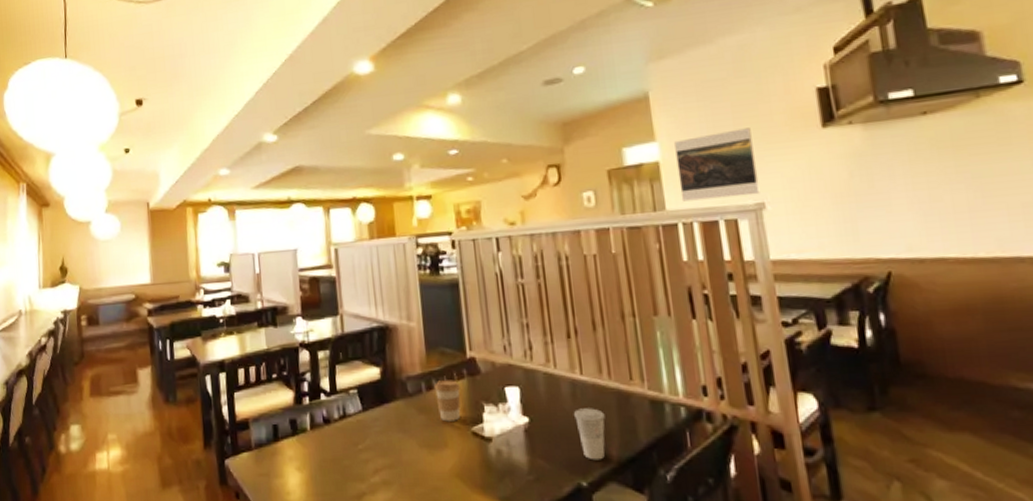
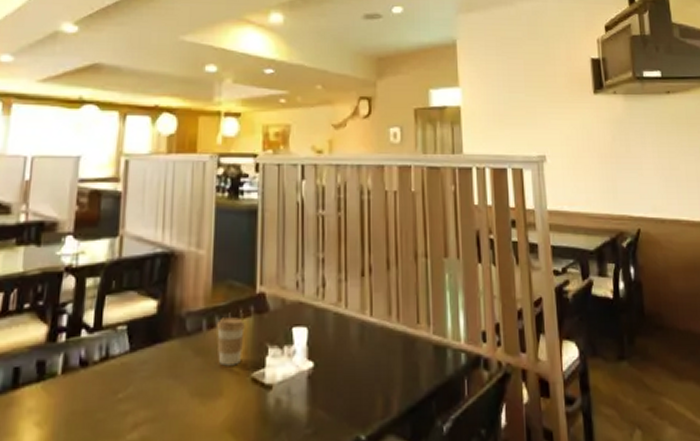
cup: present [573,408,605,461] -> none [359,352,390,411]
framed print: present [674,128,760,202] -> none [475,85,543,148]

